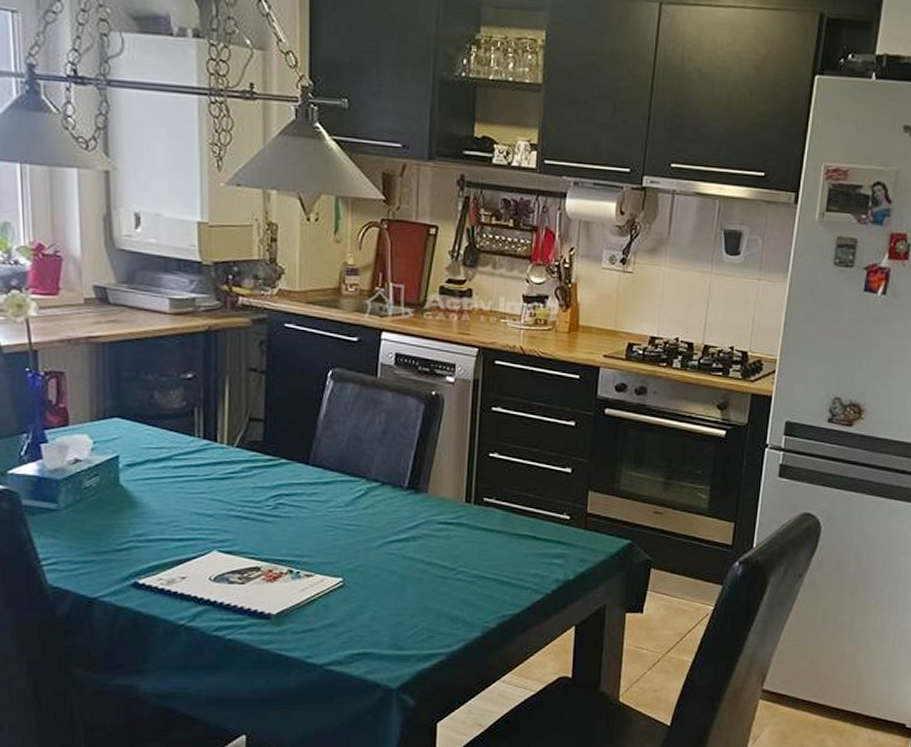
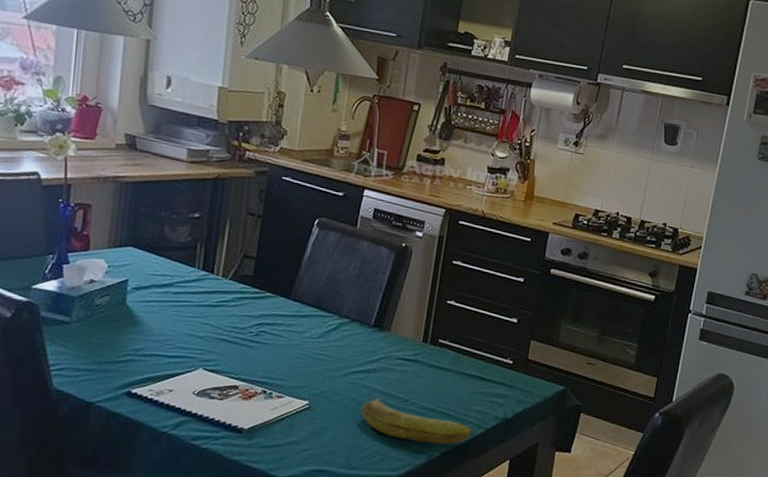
banana: none [403,569,532,615] -> present [361,398,473,445]

